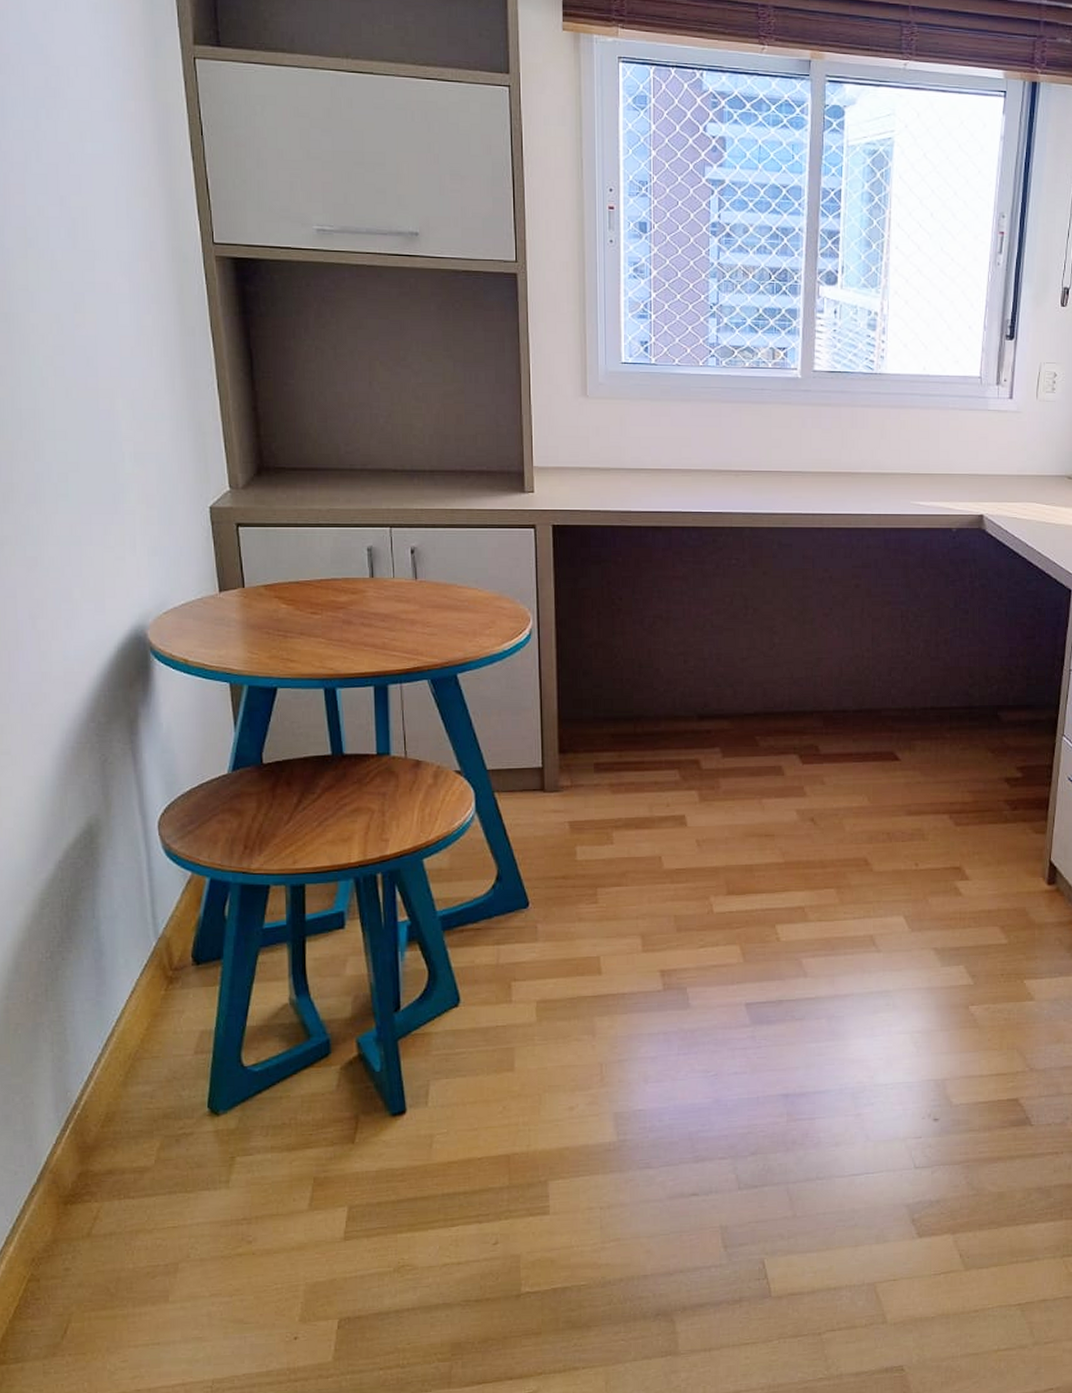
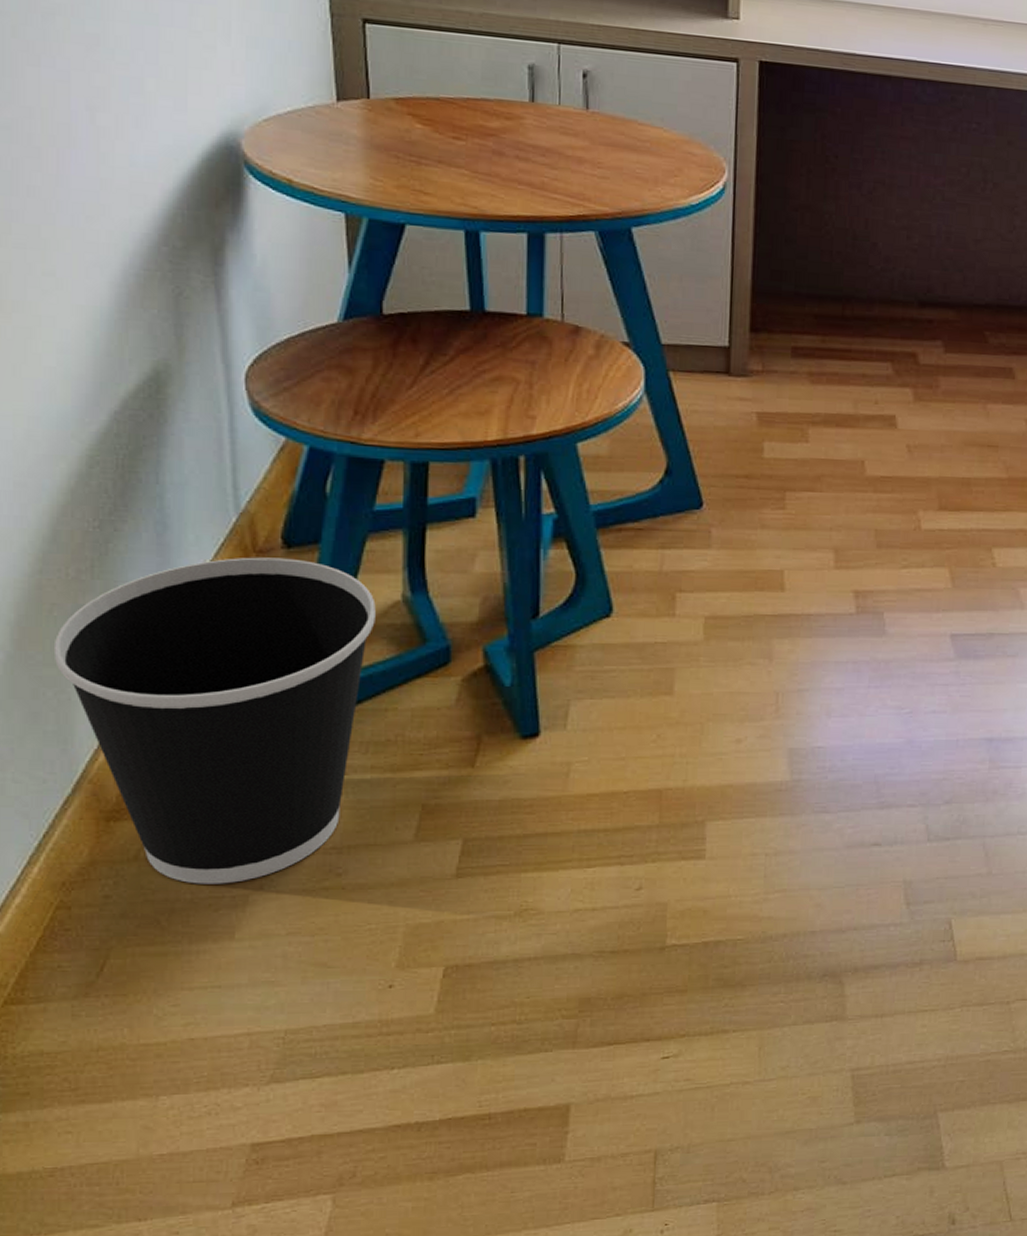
wastebasket: none [19,973,269,1256] -> present [53,557,376,884]

